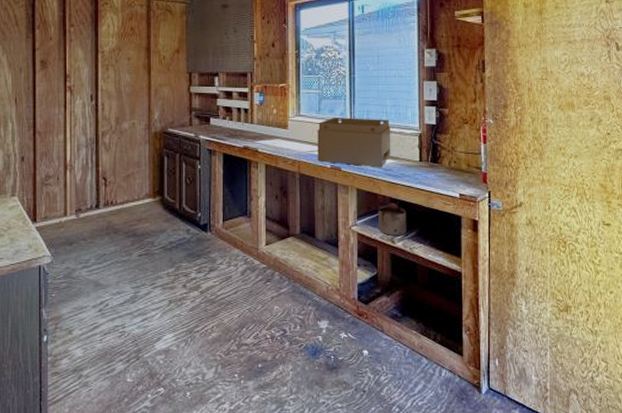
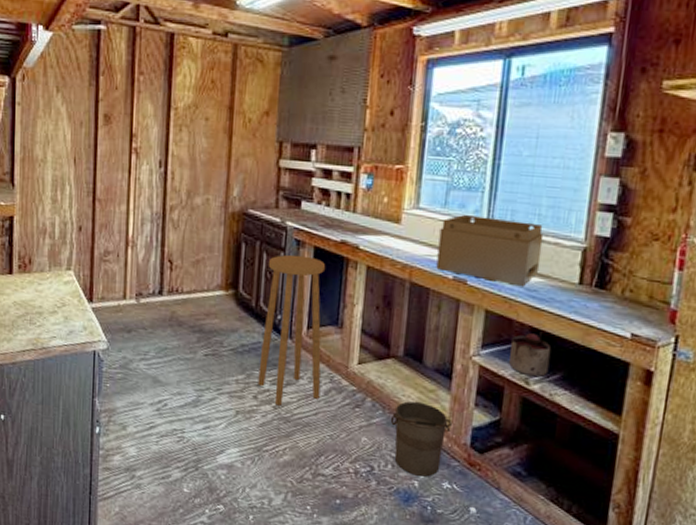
stool: none [186,162,238,290] -> present [258,254,326,406]
bucket: none [295,270,343,331] -> present [390,401,453,477]

